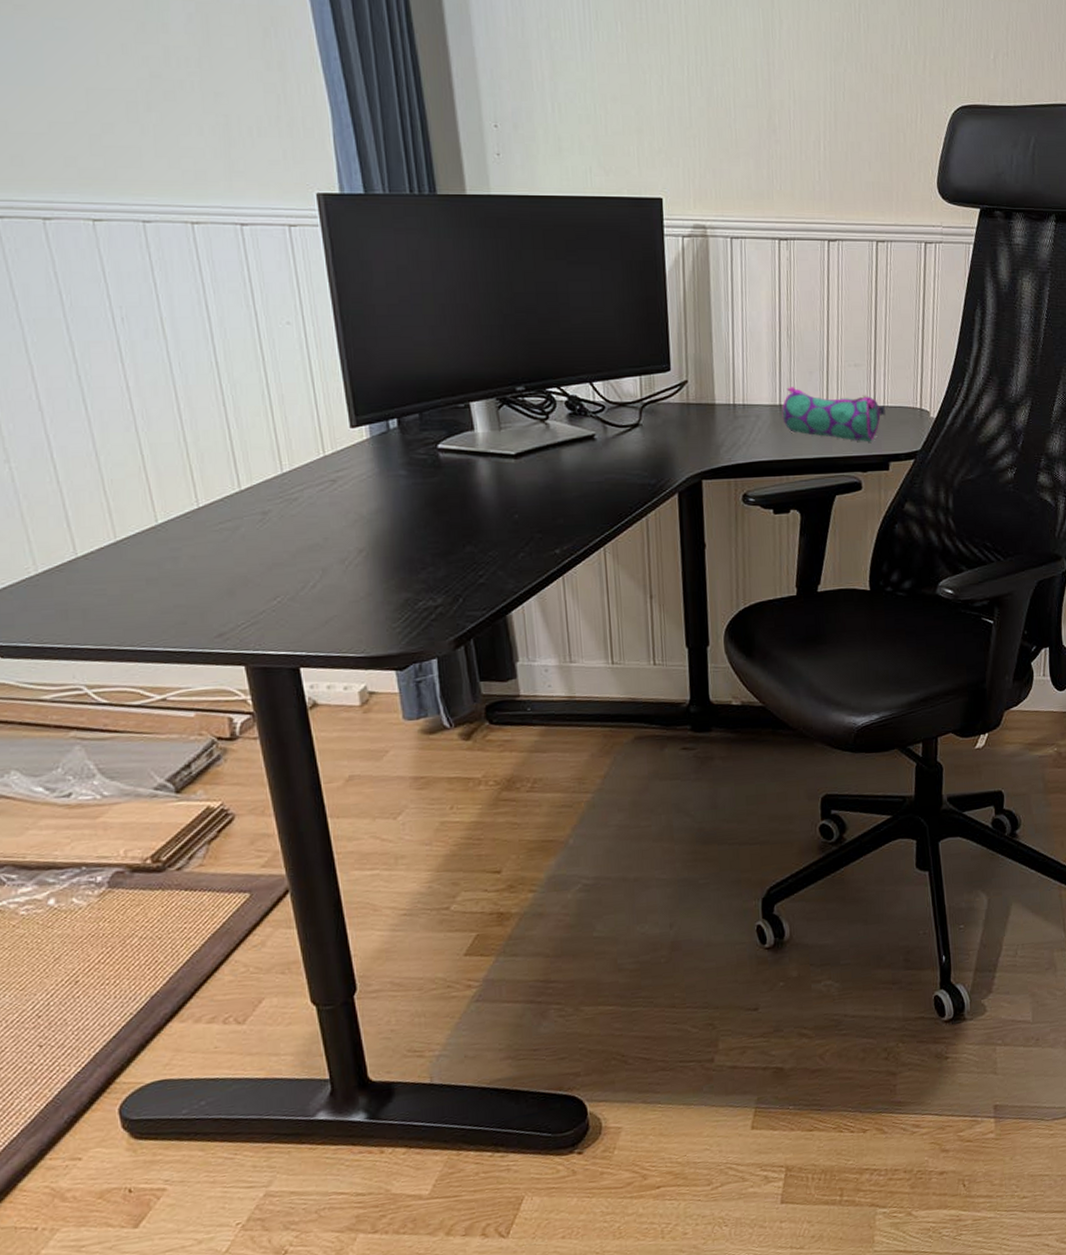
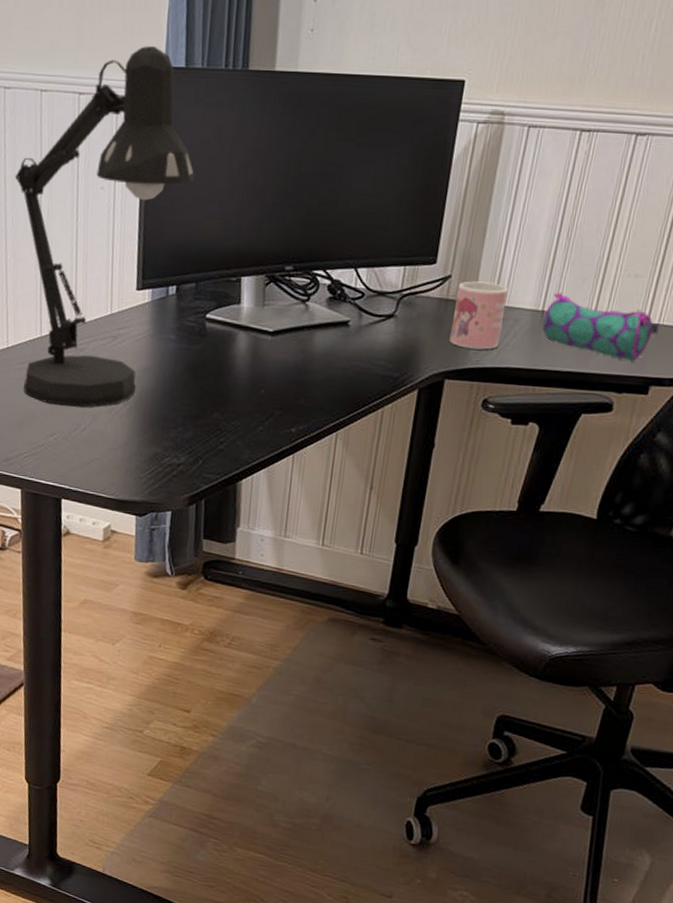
desk lamp: none [174,173,398,564] -> present [14,46,195,407]
mug: none [696,383,747,448] -> present [449,281,508,350]

